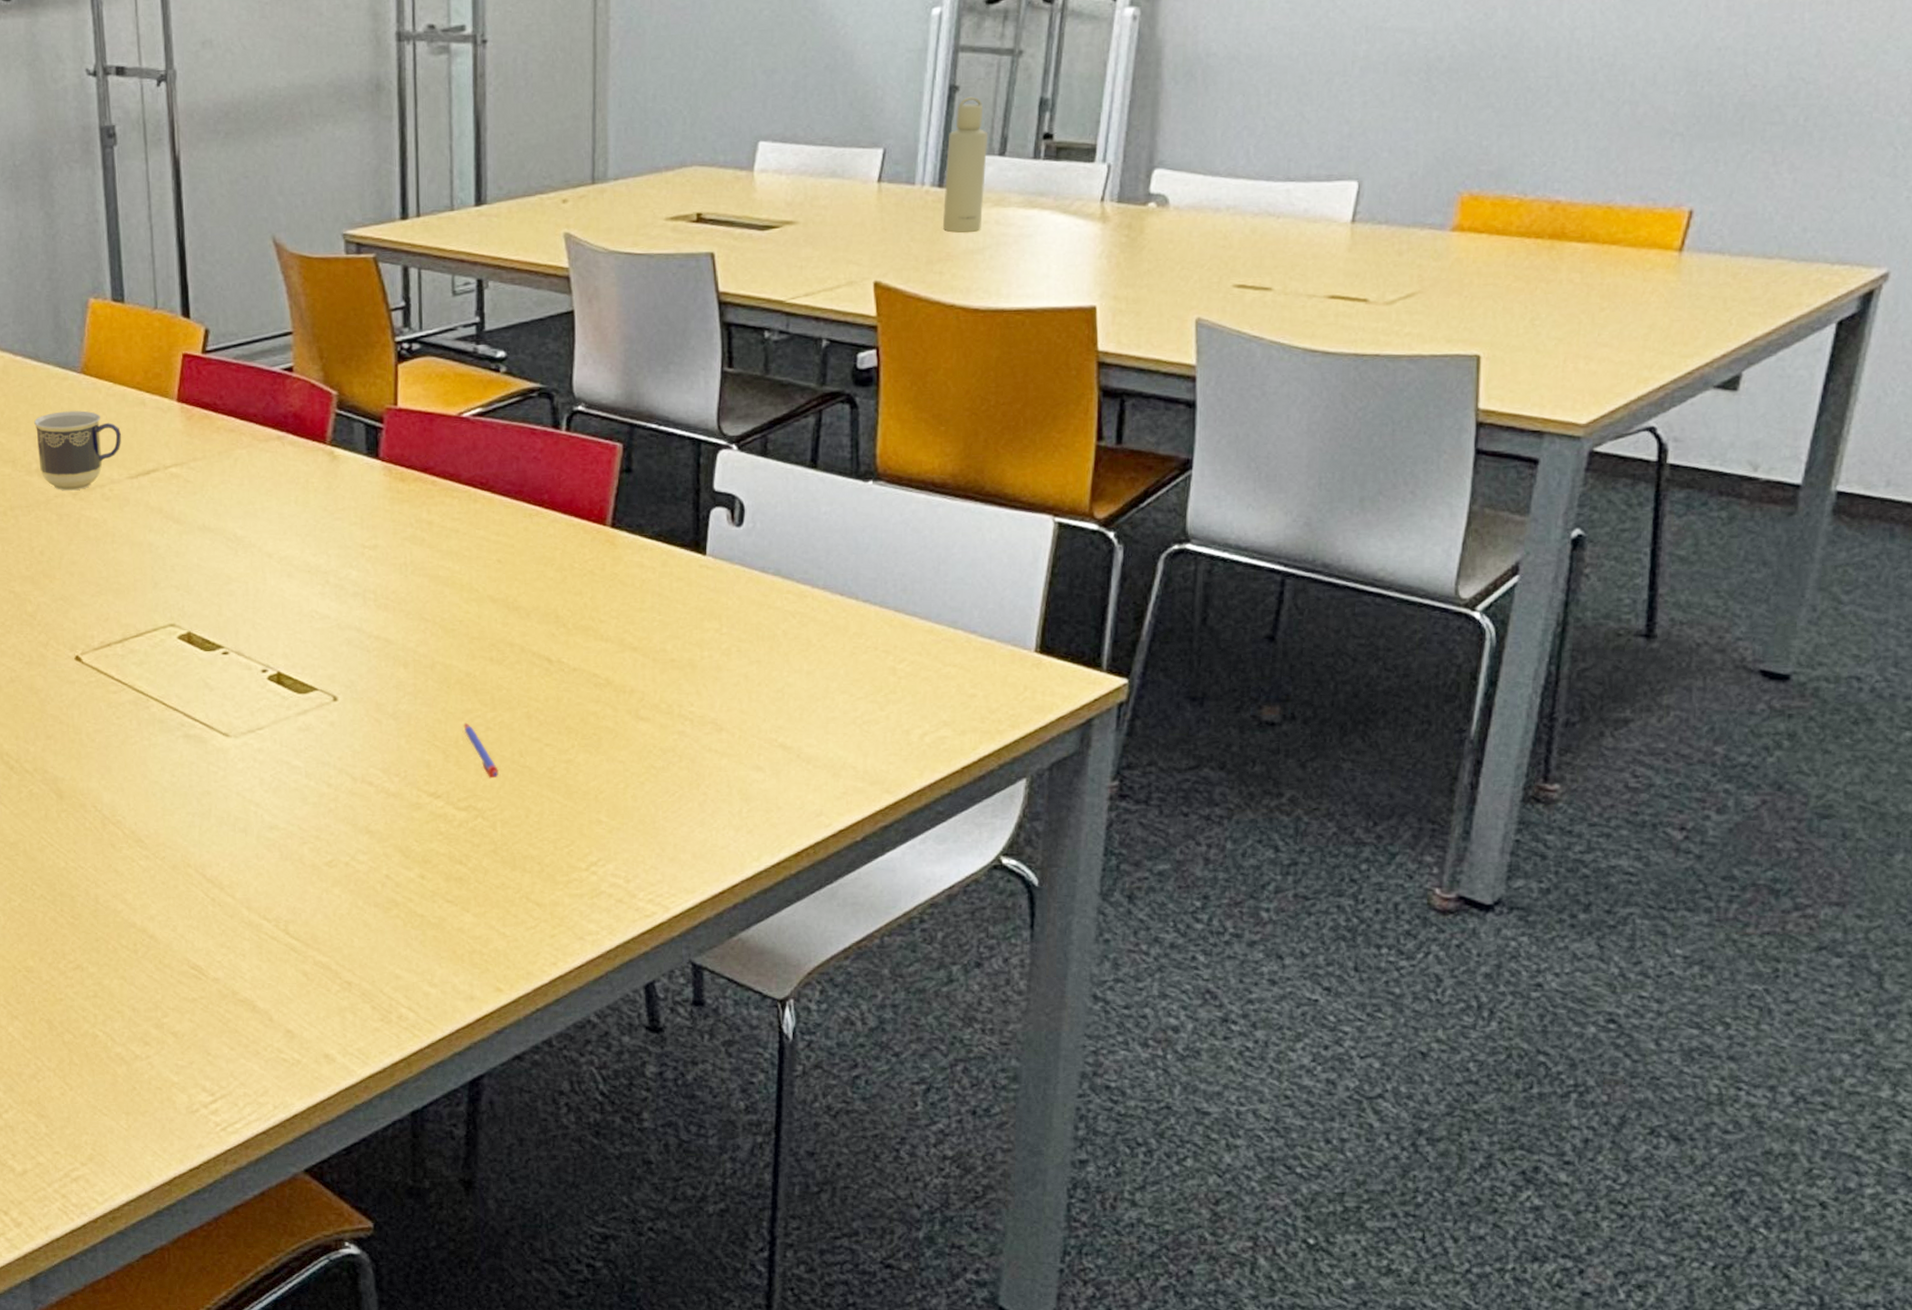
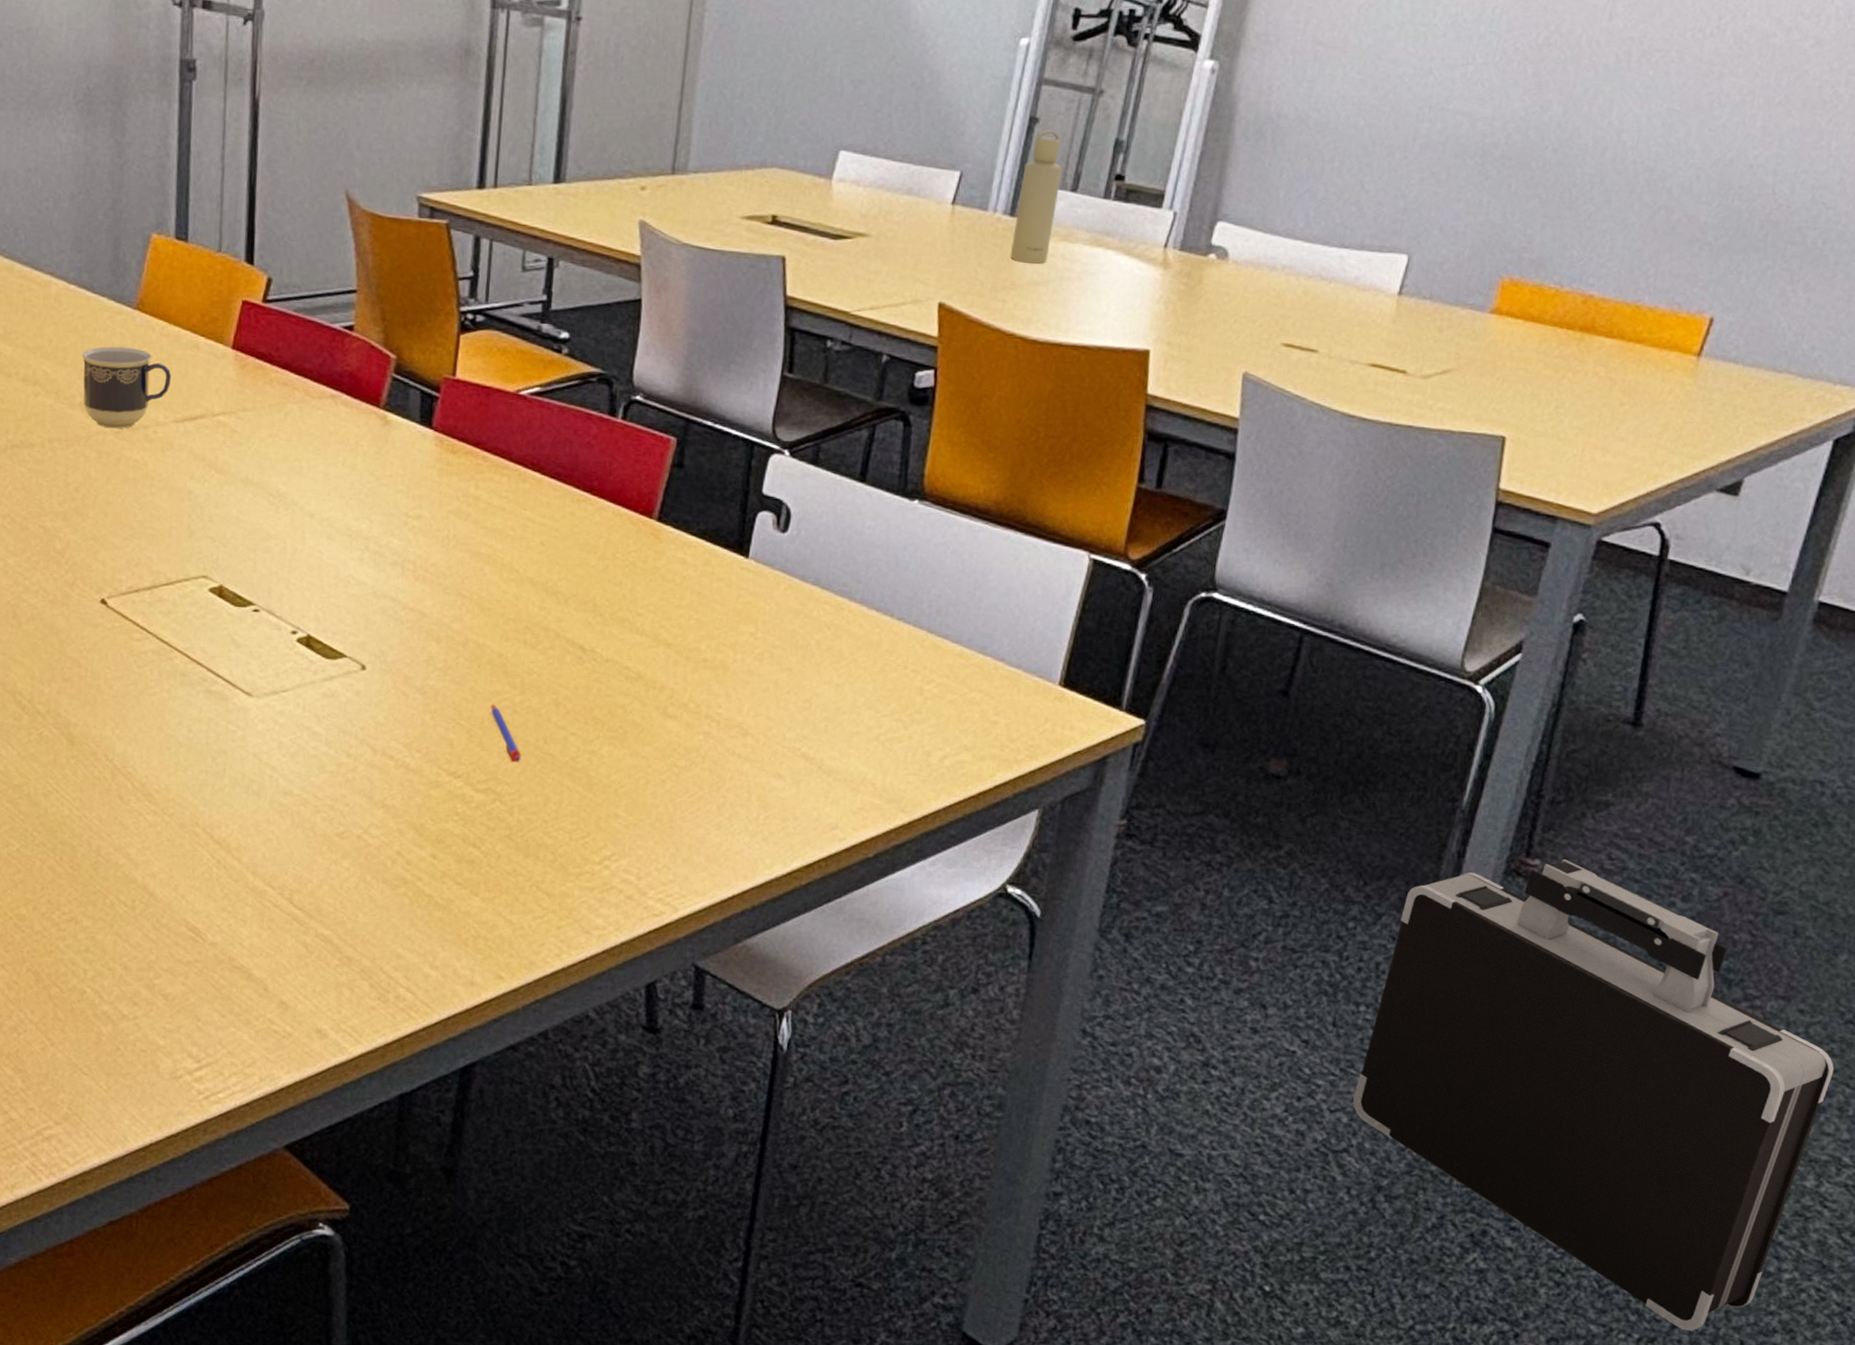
briefcase: none [1384,781,1901,1255] -> present [1353,859,1834,1331]

